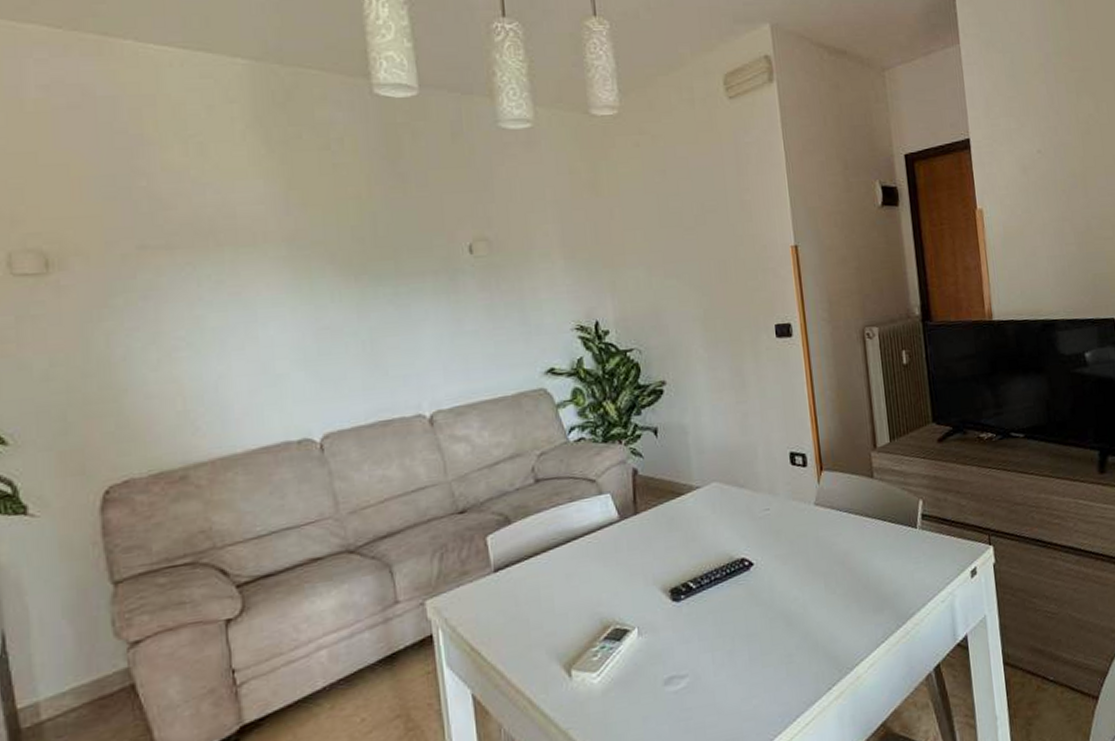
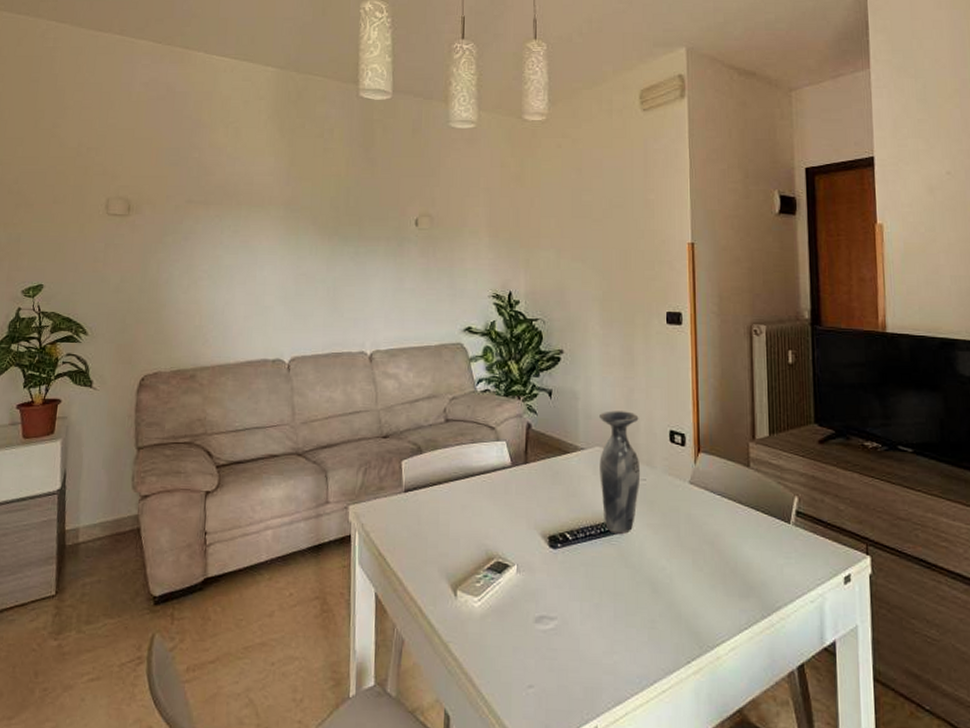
vase: none [712,438,764,573] -> present [598,411,641,534]

